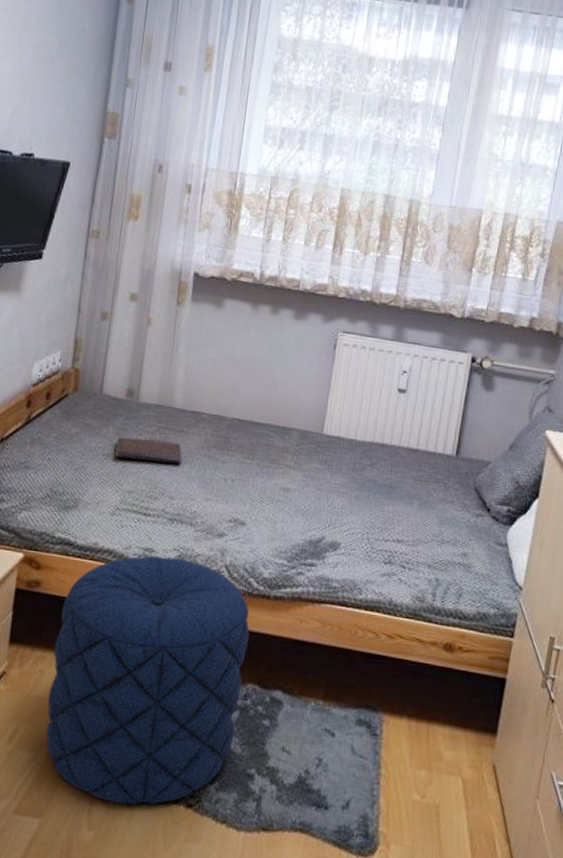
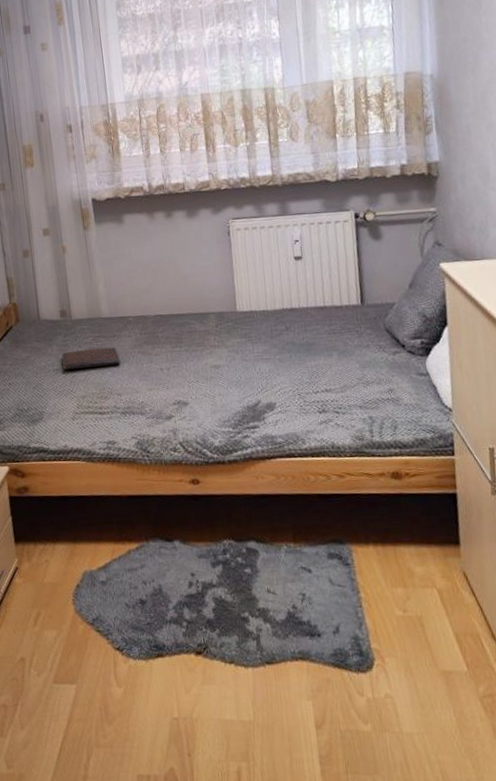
pouf: present [46,555,250,805] -> none [51,444,223,661]

